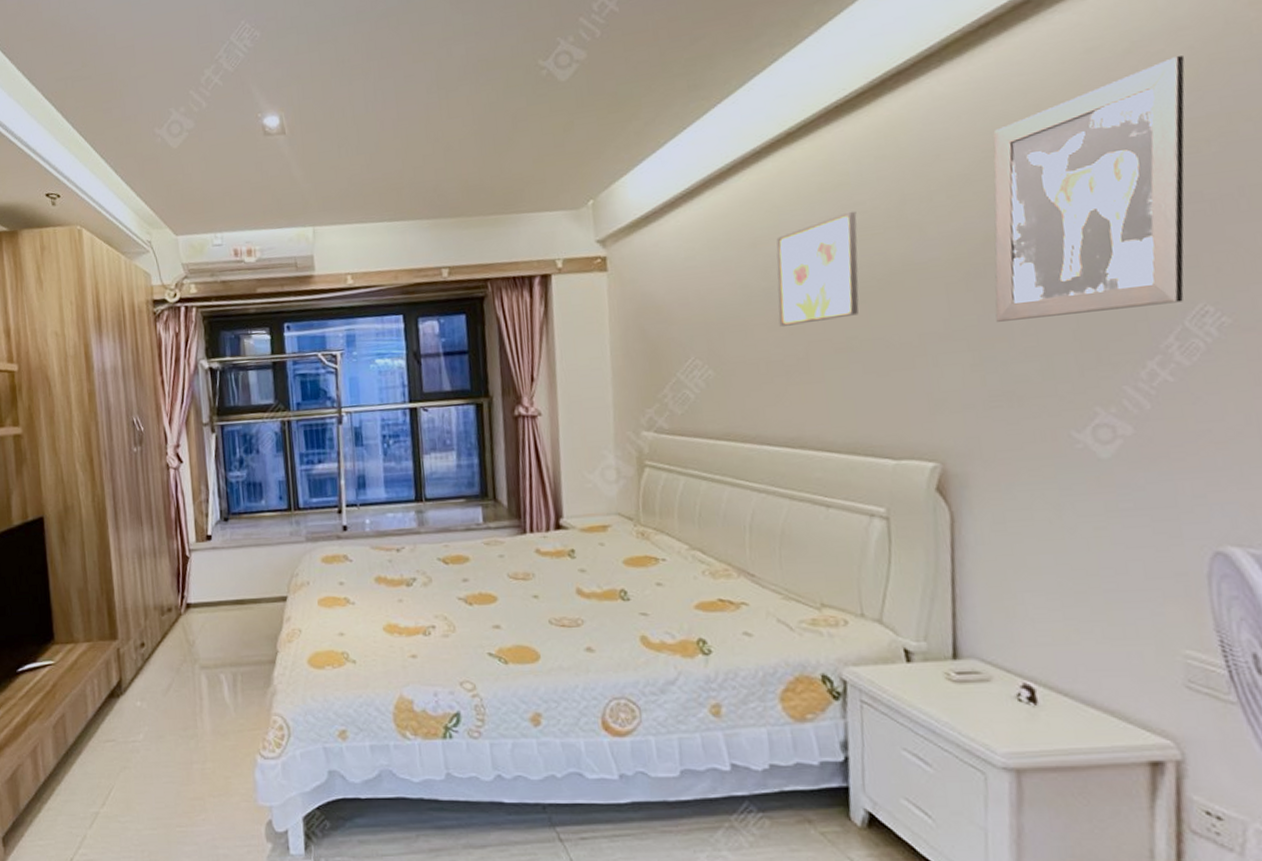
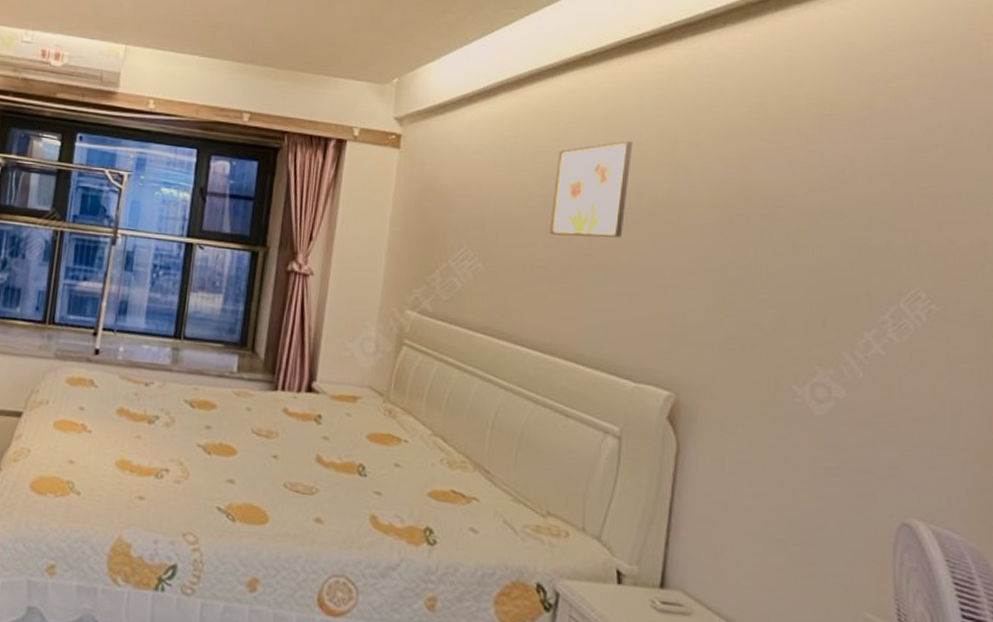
wall art: present [993,55,1185,322] -> none [741,64,926,284]

